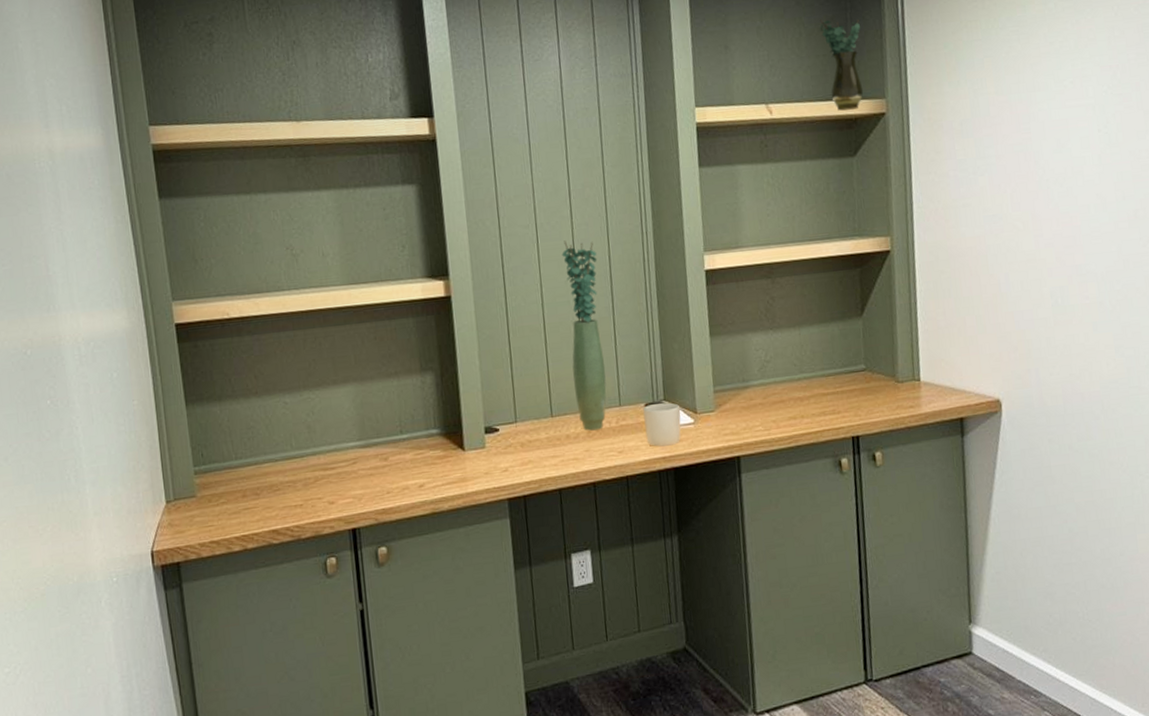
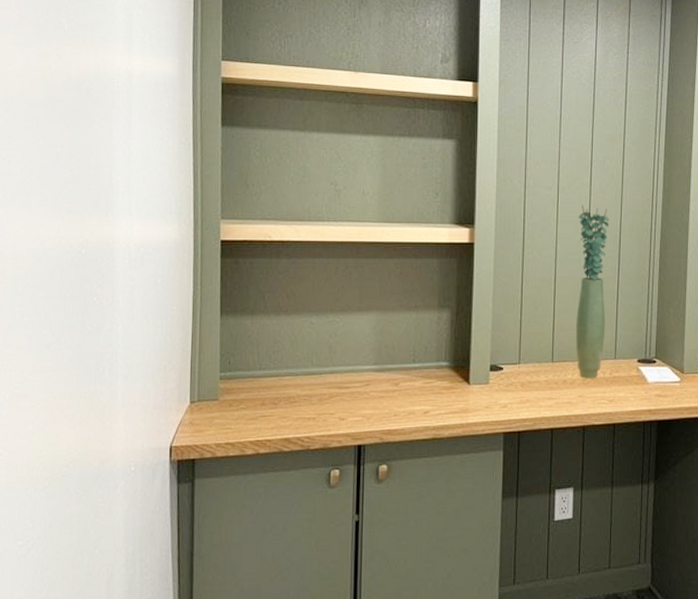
mug: present [643,402,681,447] -> none [635,361,669,401]

